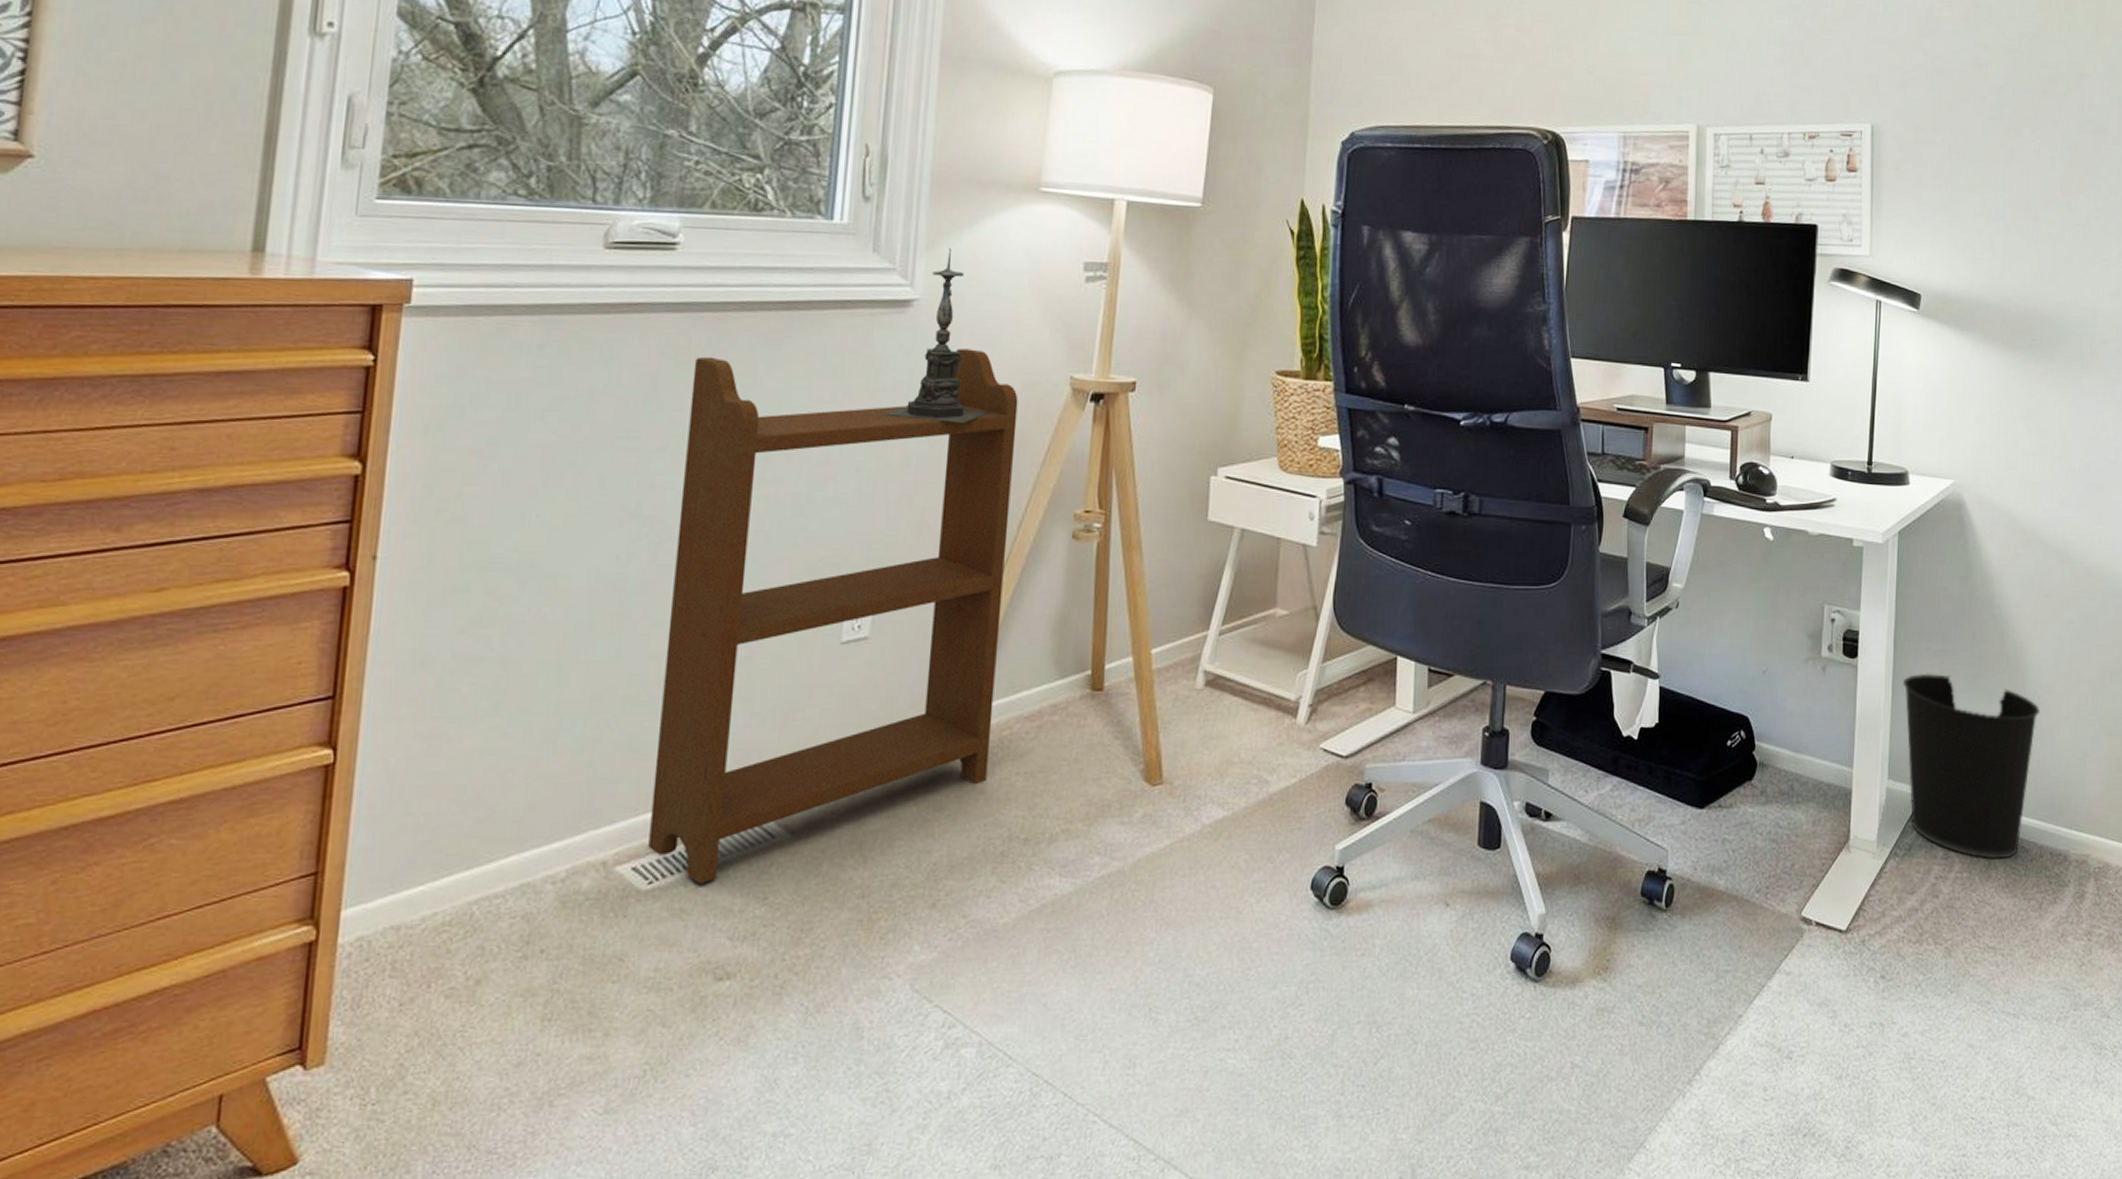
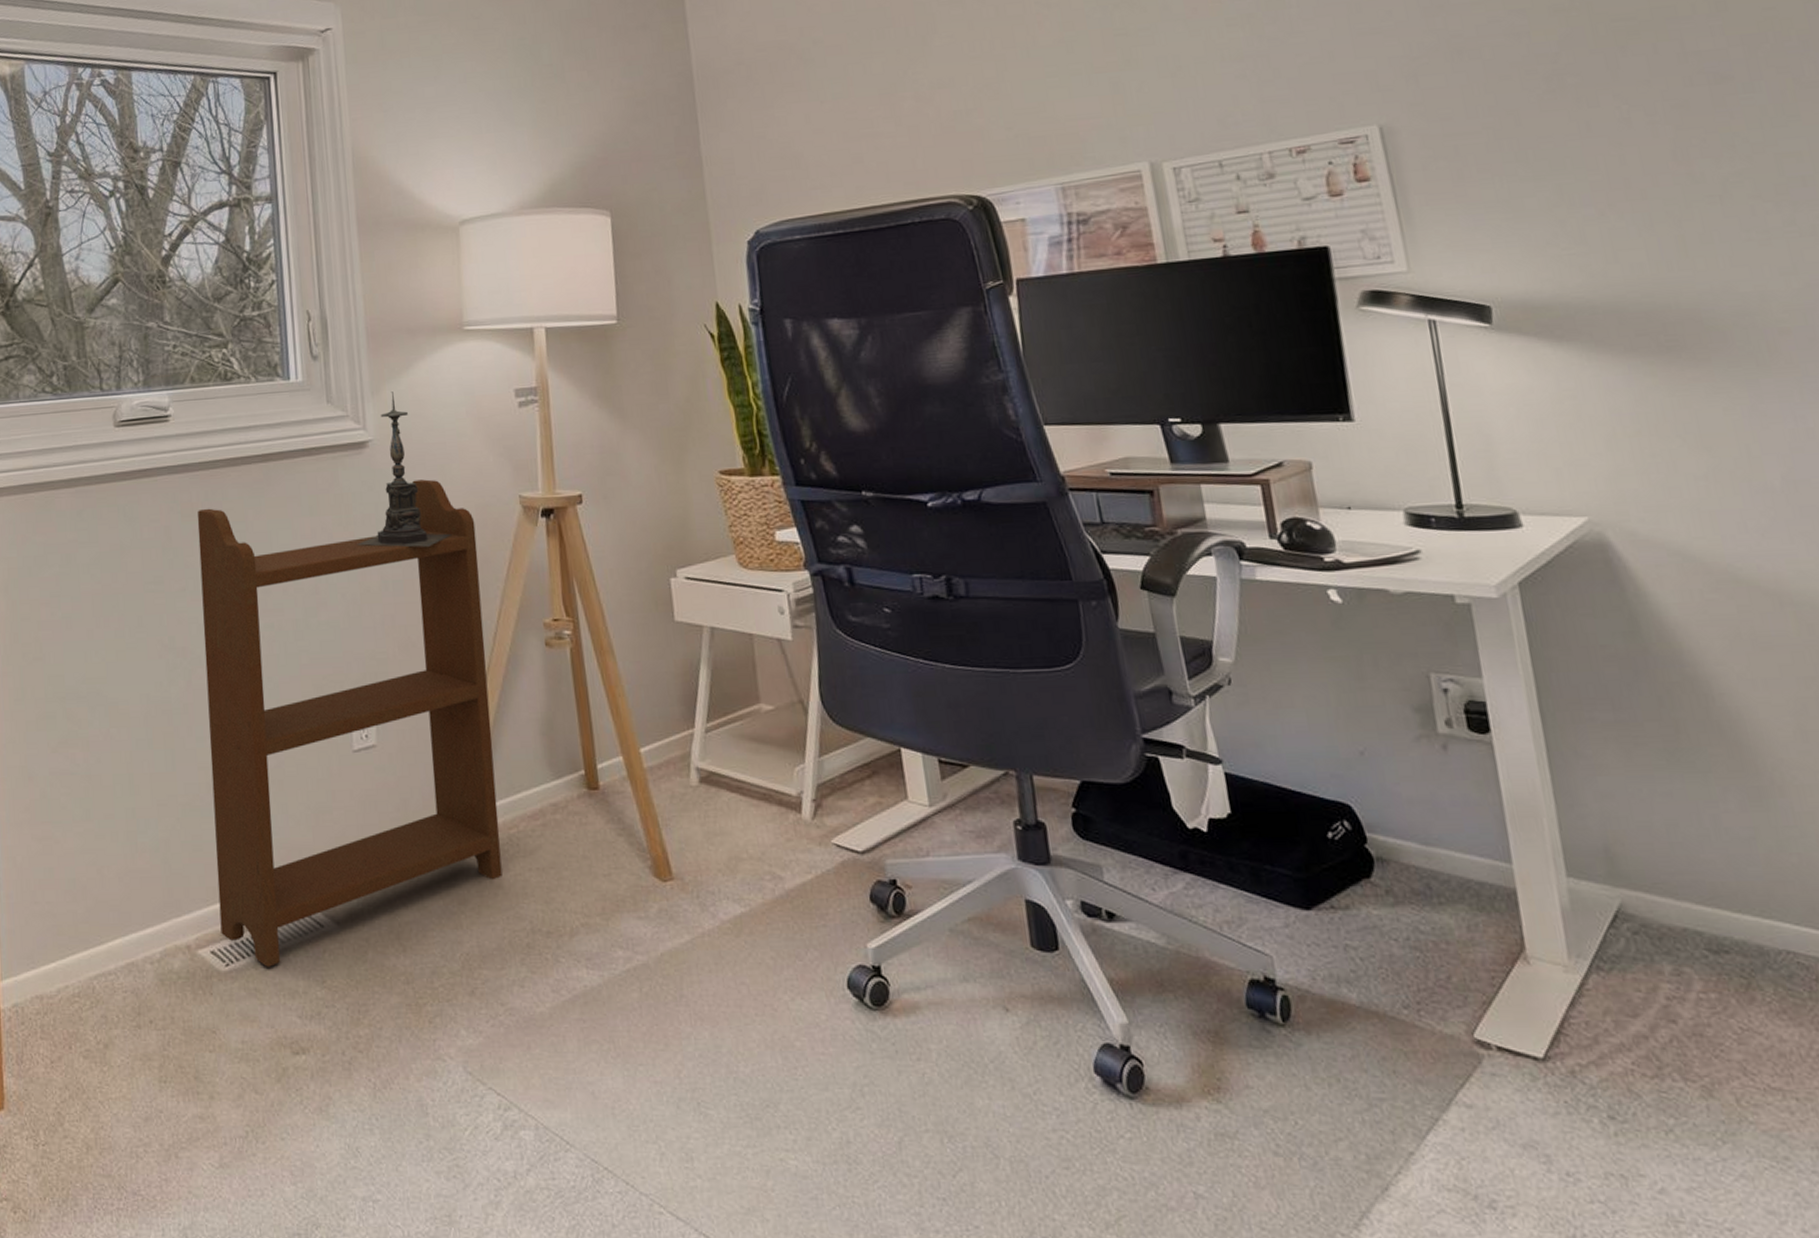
wastebasket: present [1902,673,2041,859] -> none [1563,748,1793,977]

